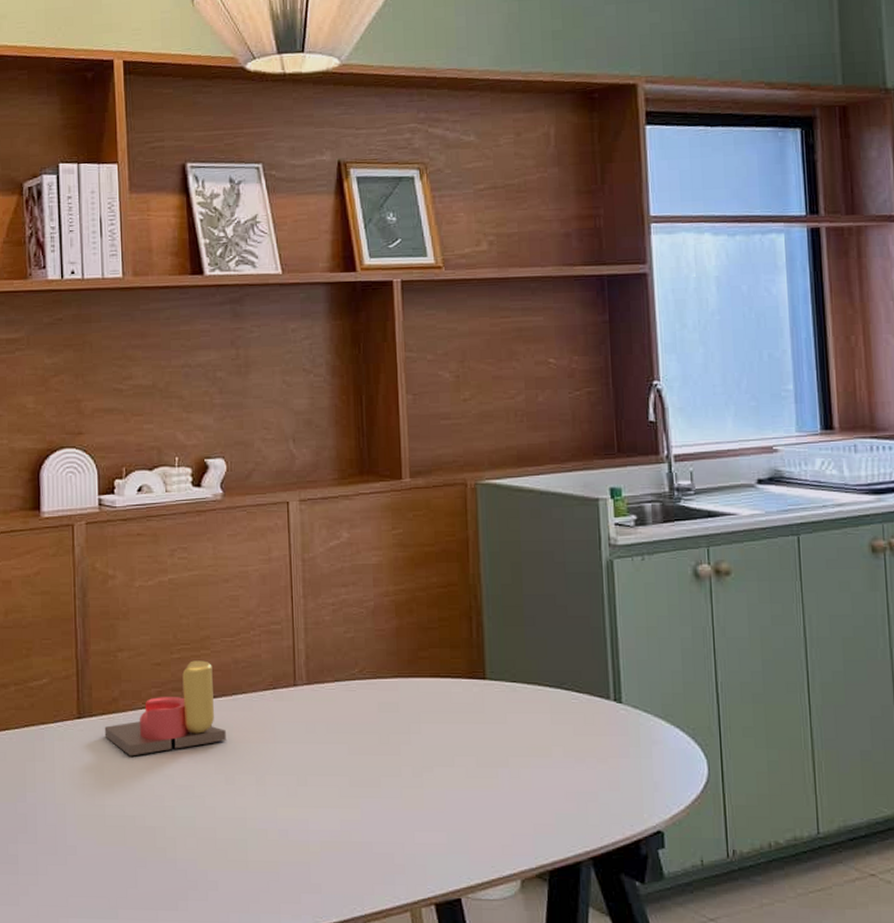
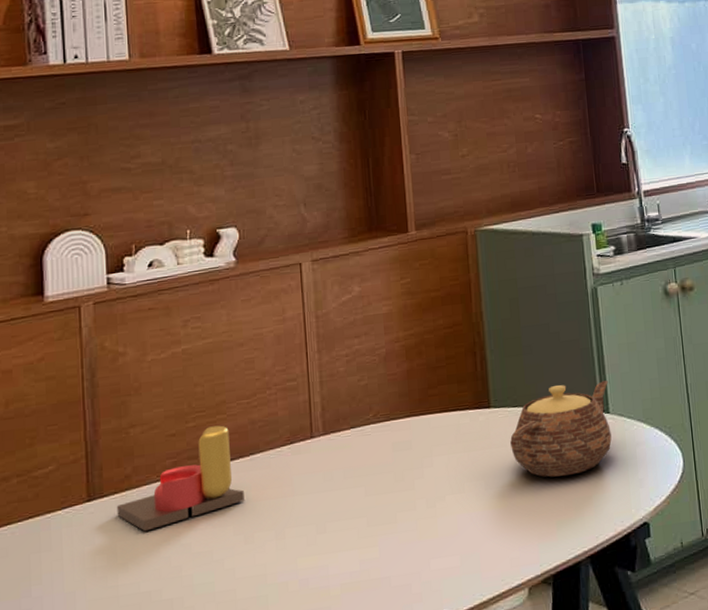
teapot: none [507,665,623,766] -> present [510,380,612,478]

